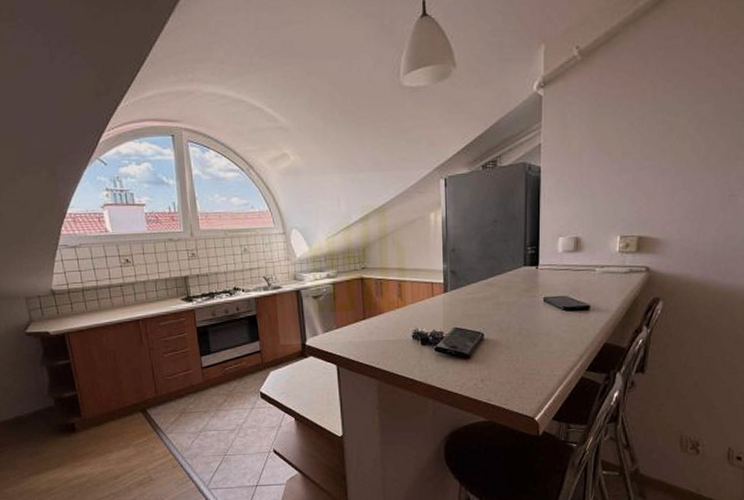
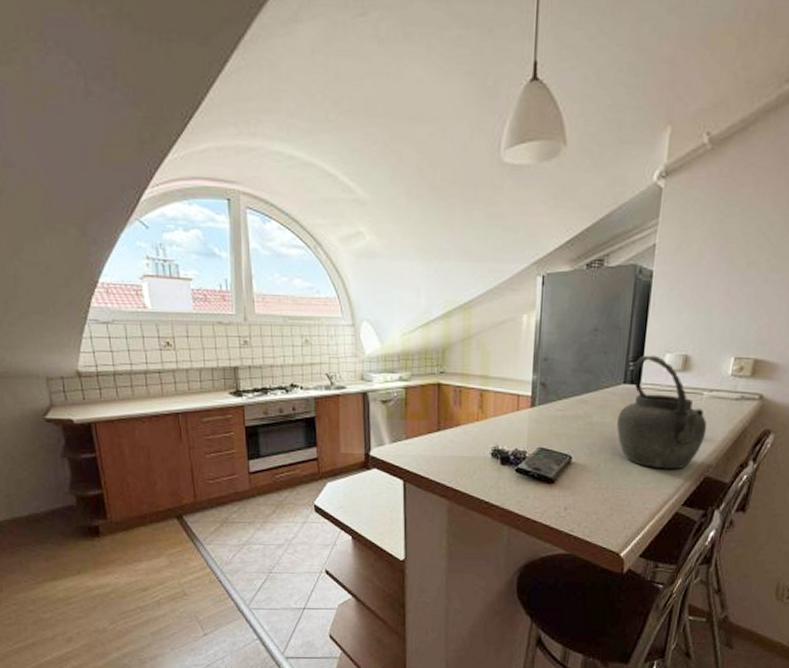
kettle: none [521,239,602,340] -> present [617,355,708,470]

